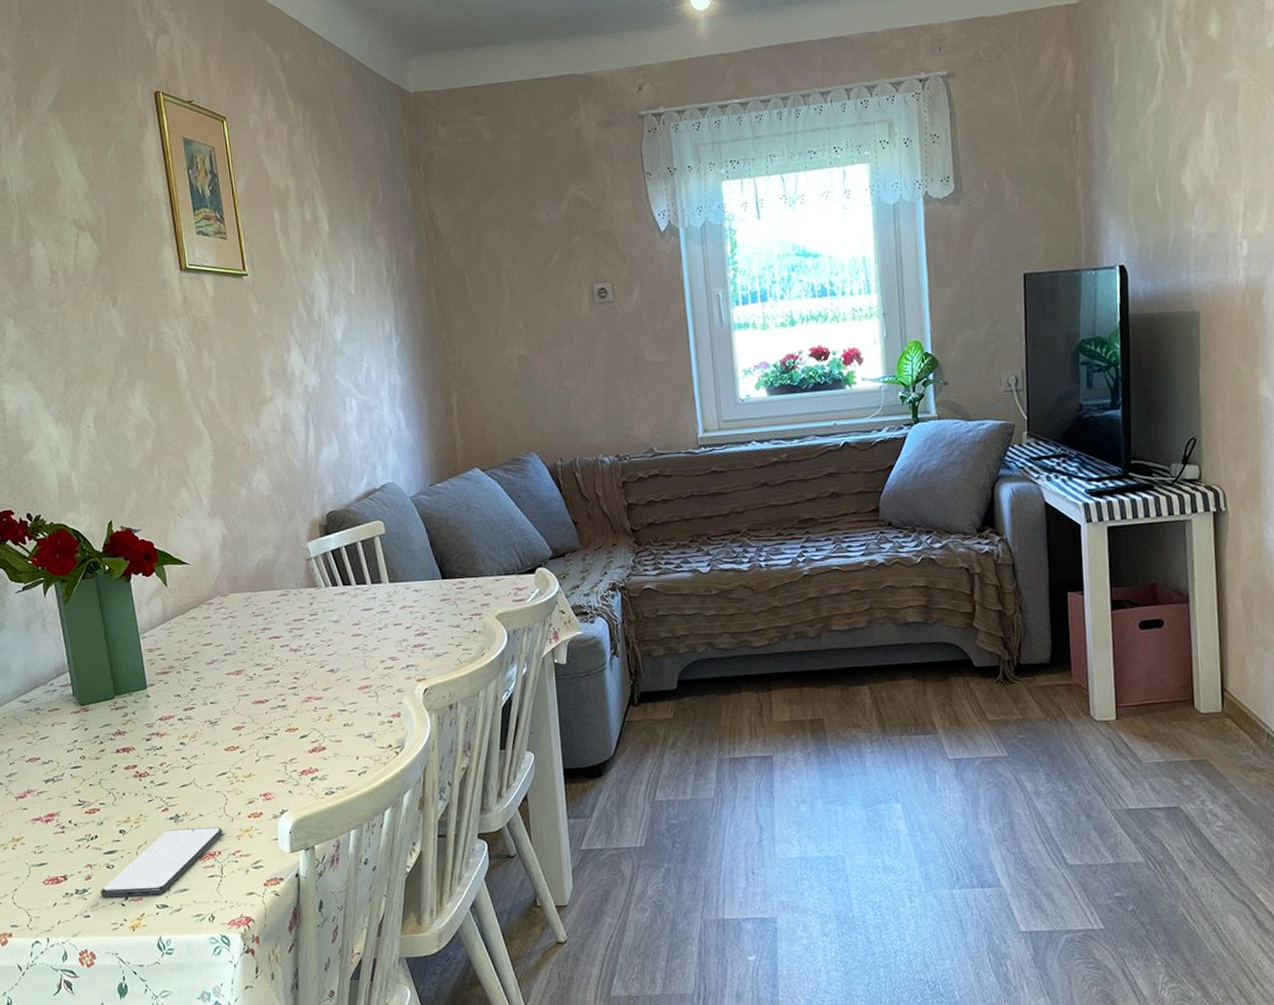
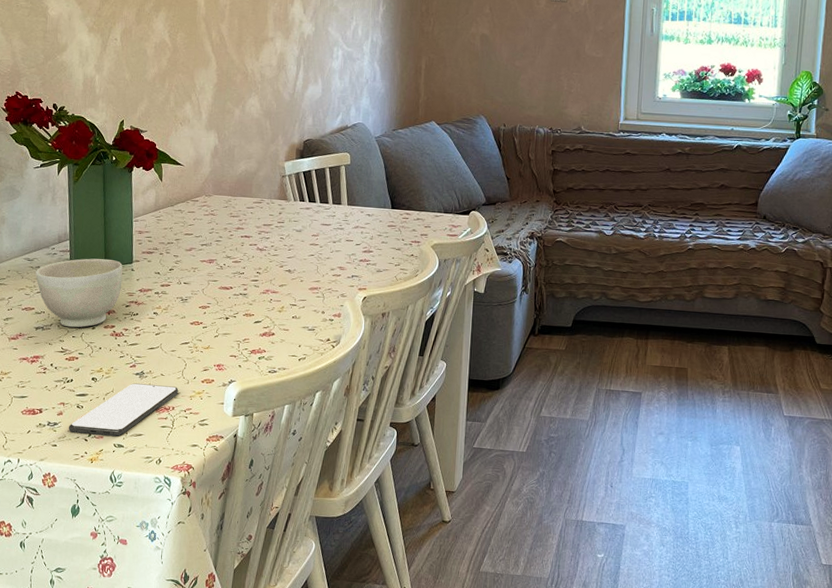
bowl: none [35,687,139,775] -> present [36,258,123,328]

